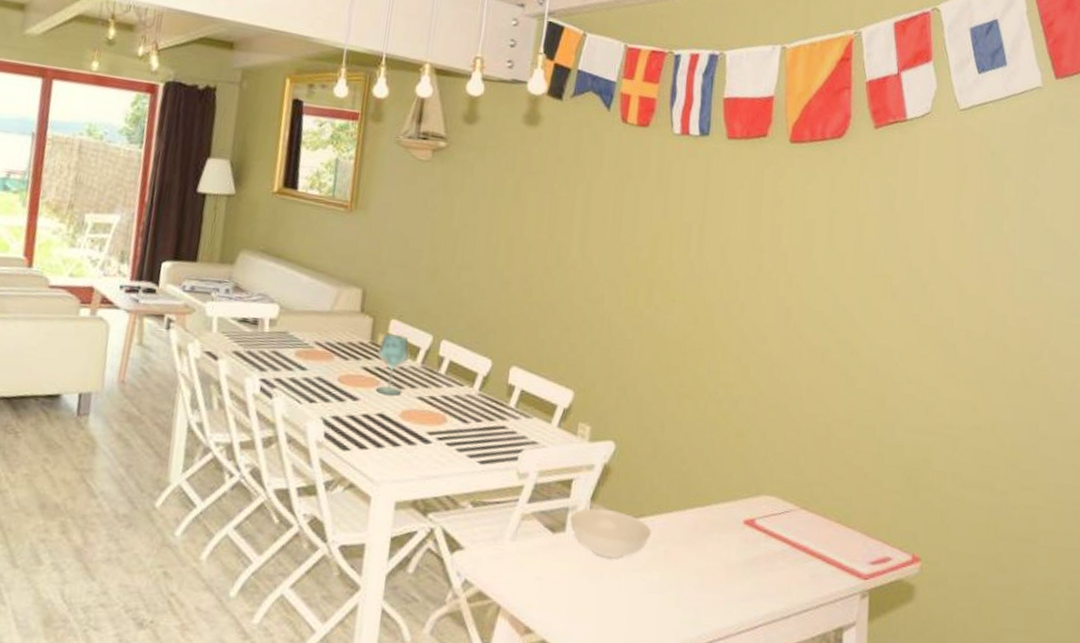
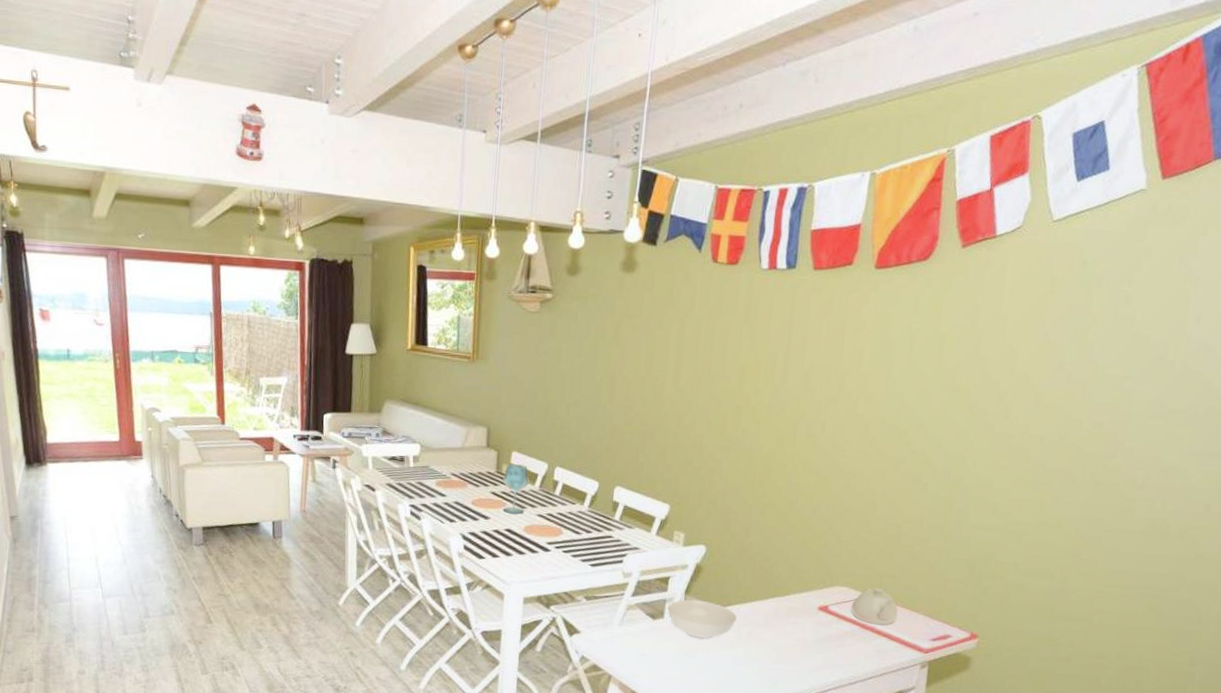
teapot: none [780,497,833,545] -> present [851,587,899,626]

